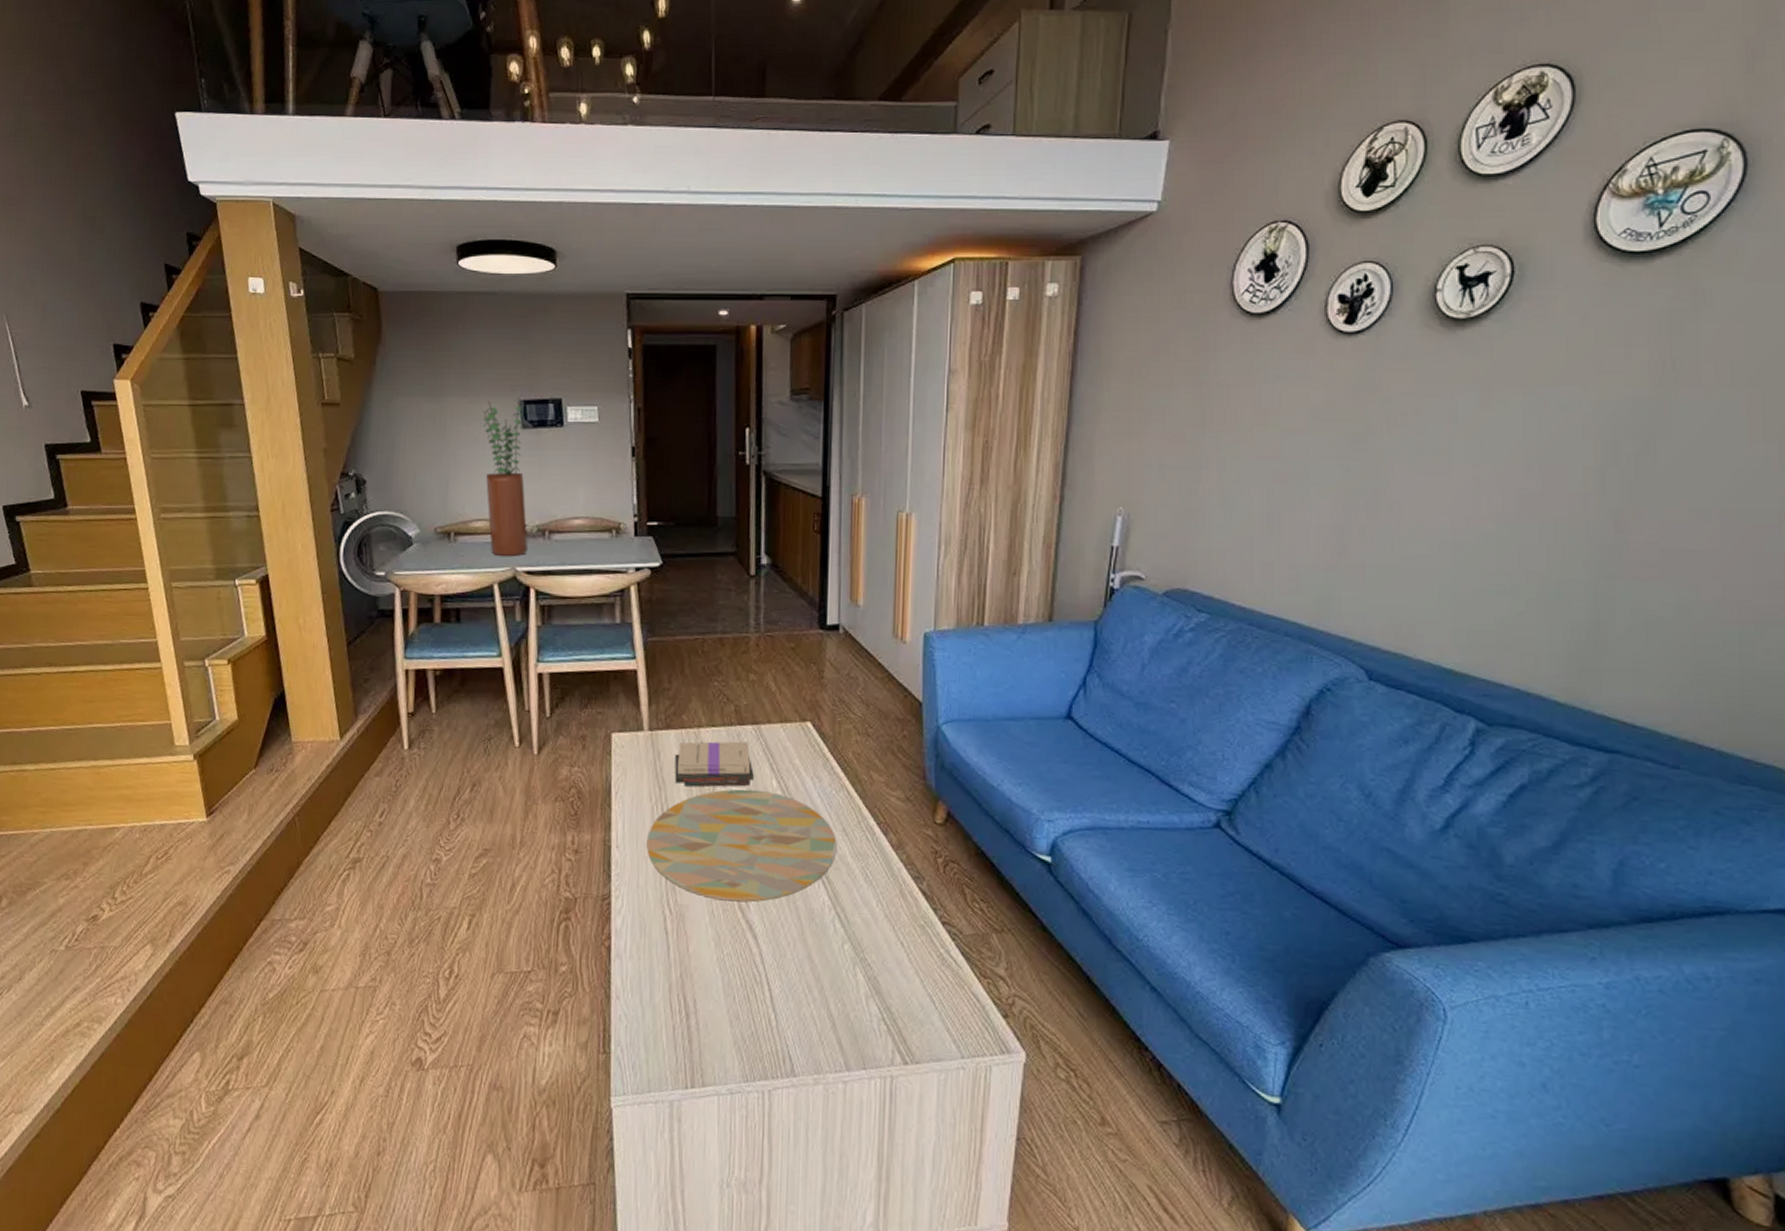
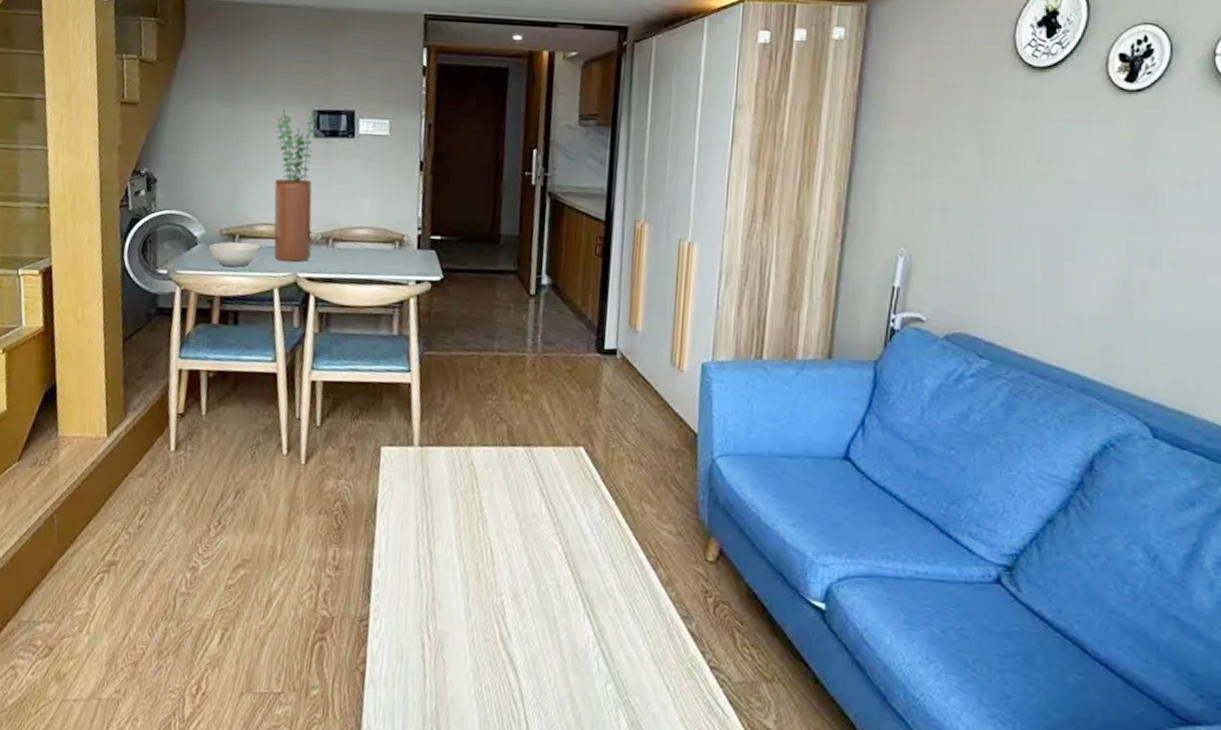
bowl: none [424,539,477,565] -> present [208,241,261,267]
decorative tray: present [646,789,837,902] -> none [409,512,605,633]
books: present [674,741,754,787] -> none [442,460,523,510]

